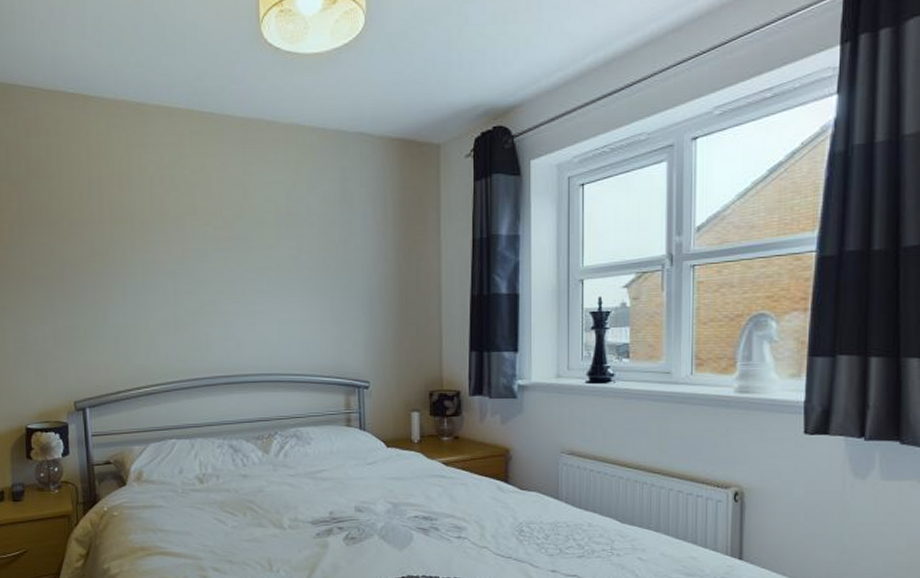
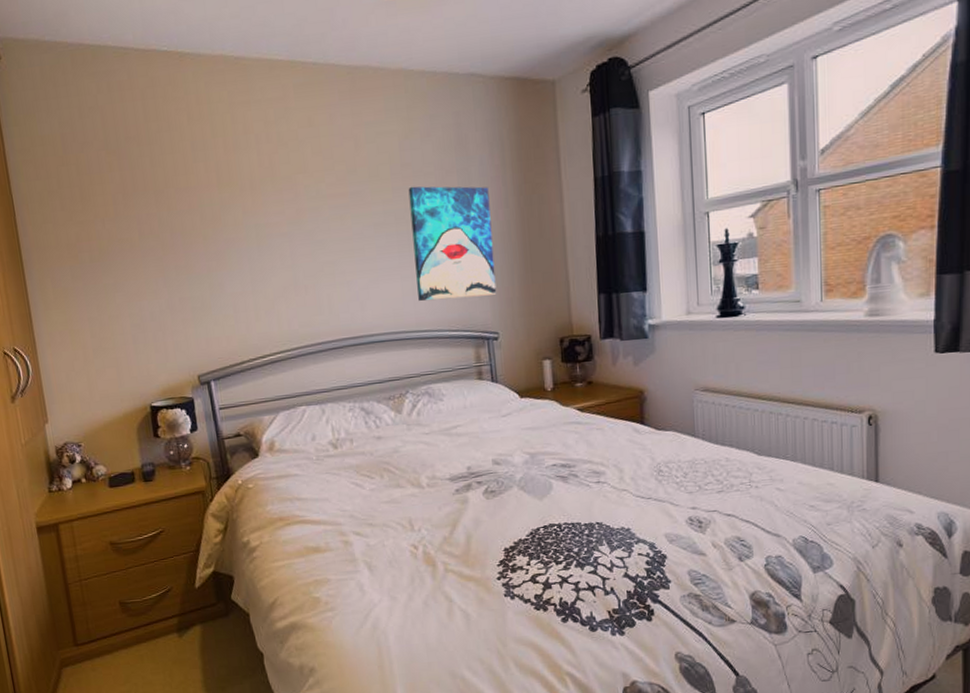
wall art: none [291,235,370,346] -> present [408,186,497,302]

